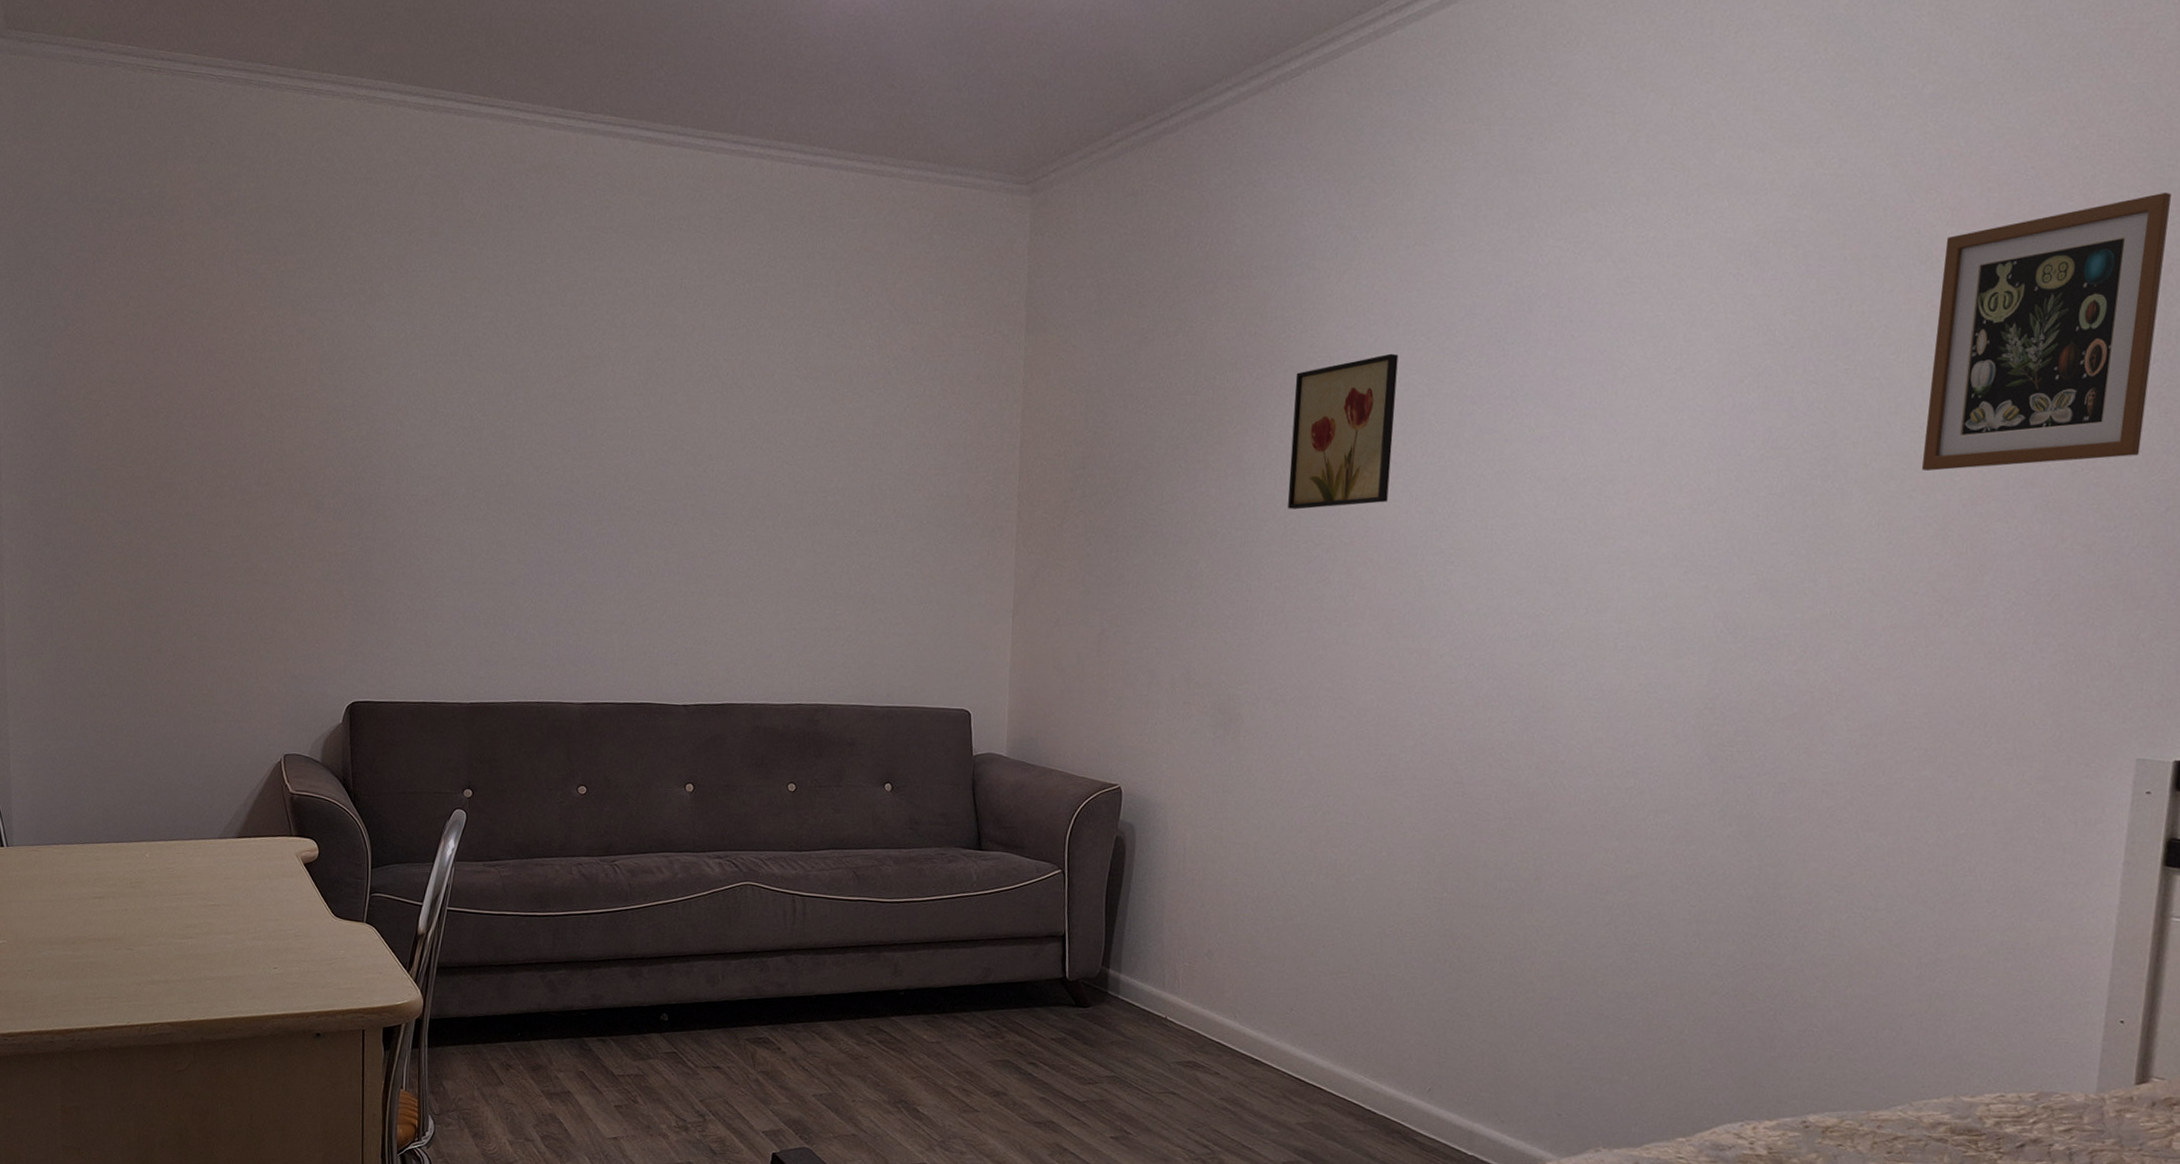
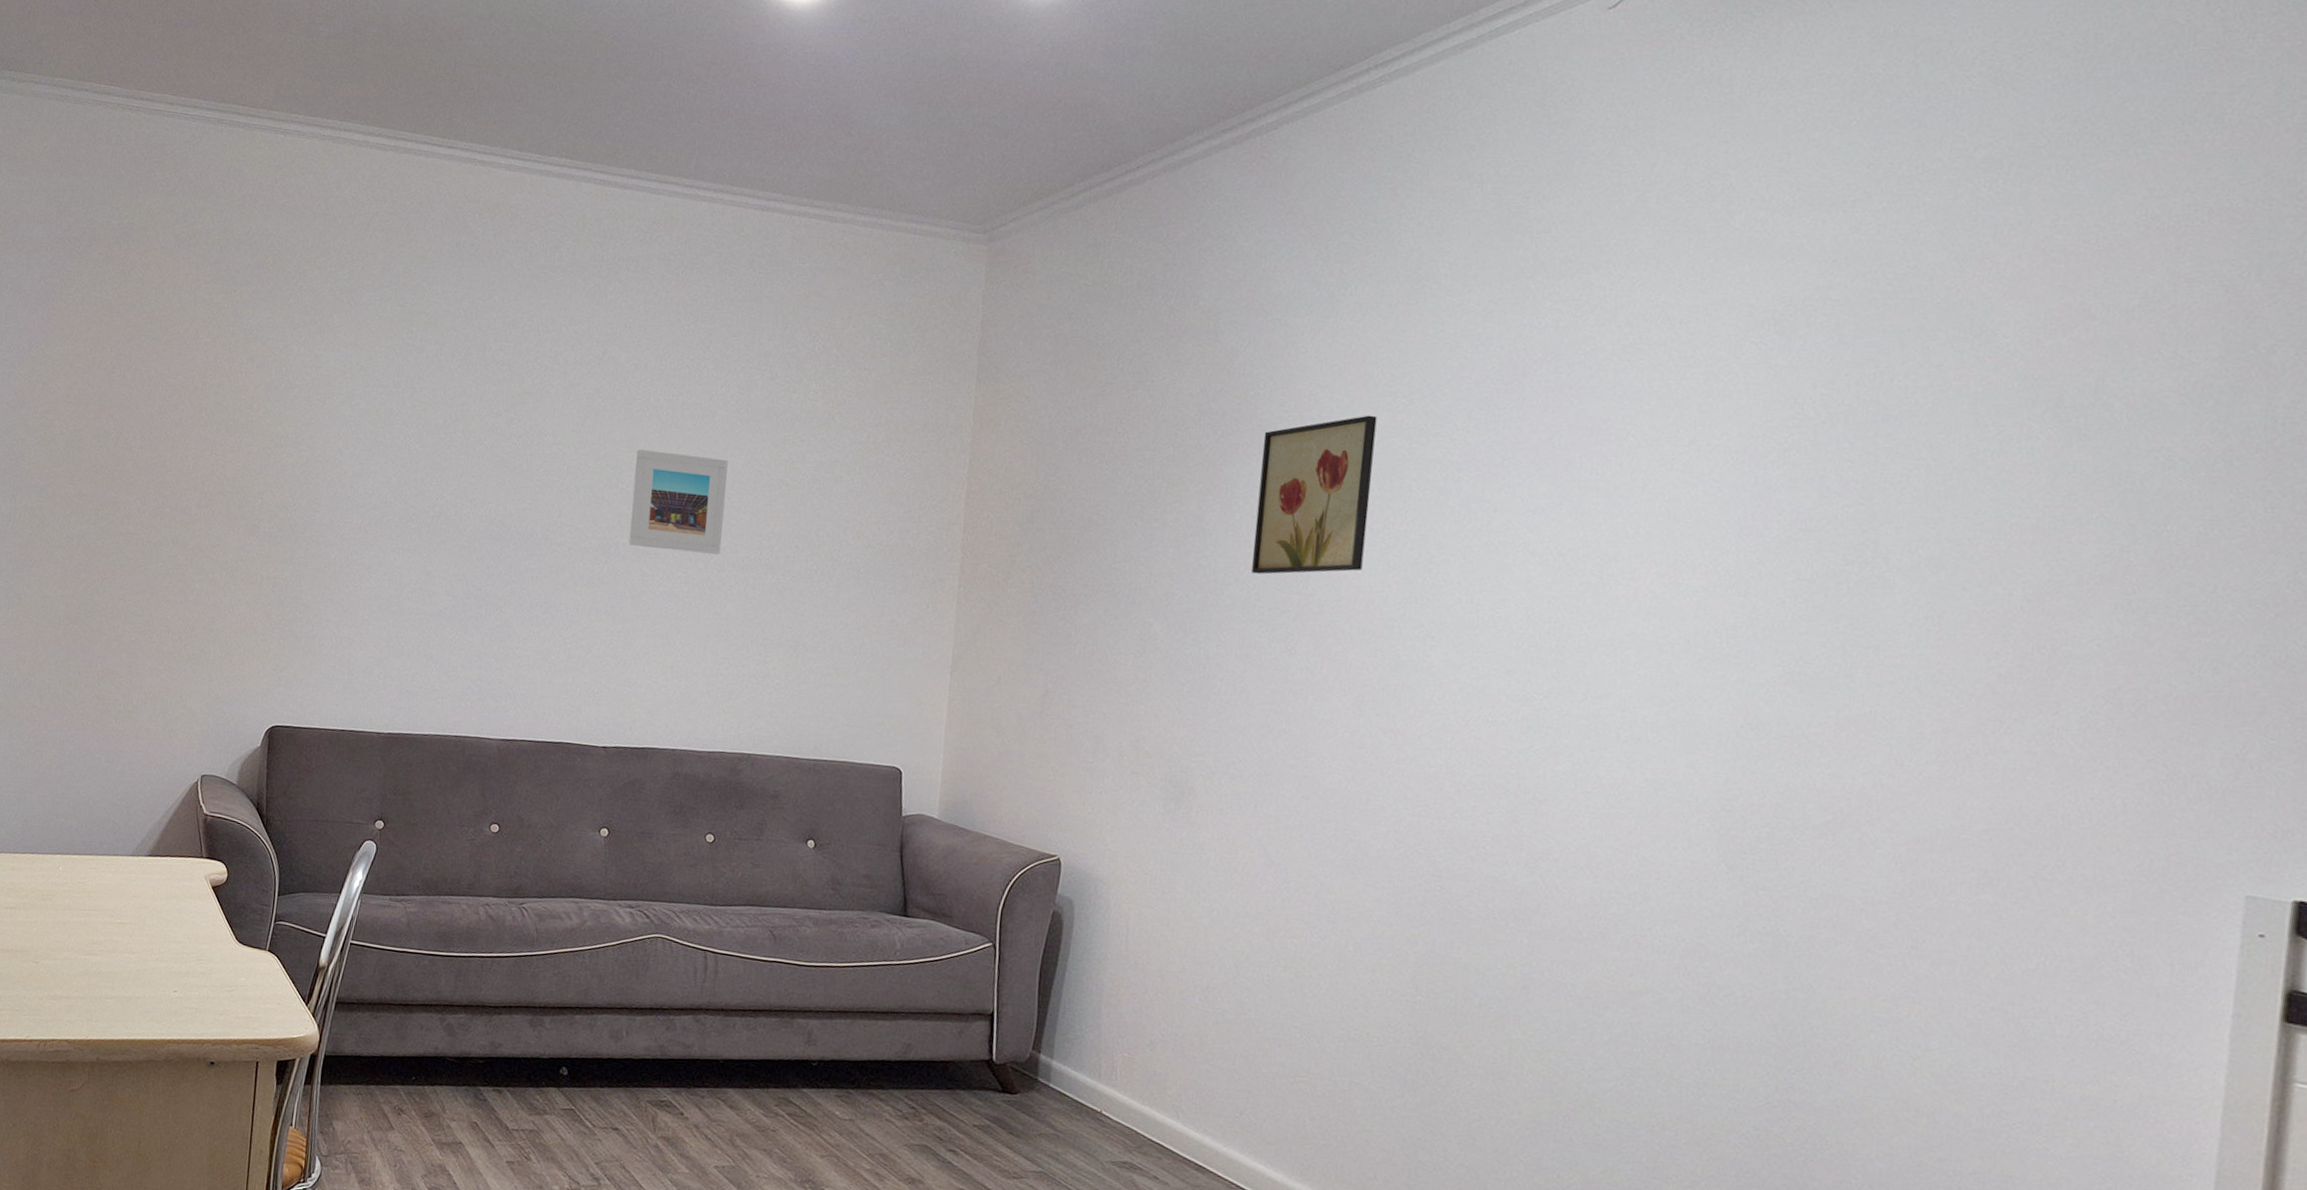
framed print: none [697,411,790,512] -> present [628,449,728,555]
picture frame: present [1922,192,2171,471] -> none [1978,267,2272,562]

